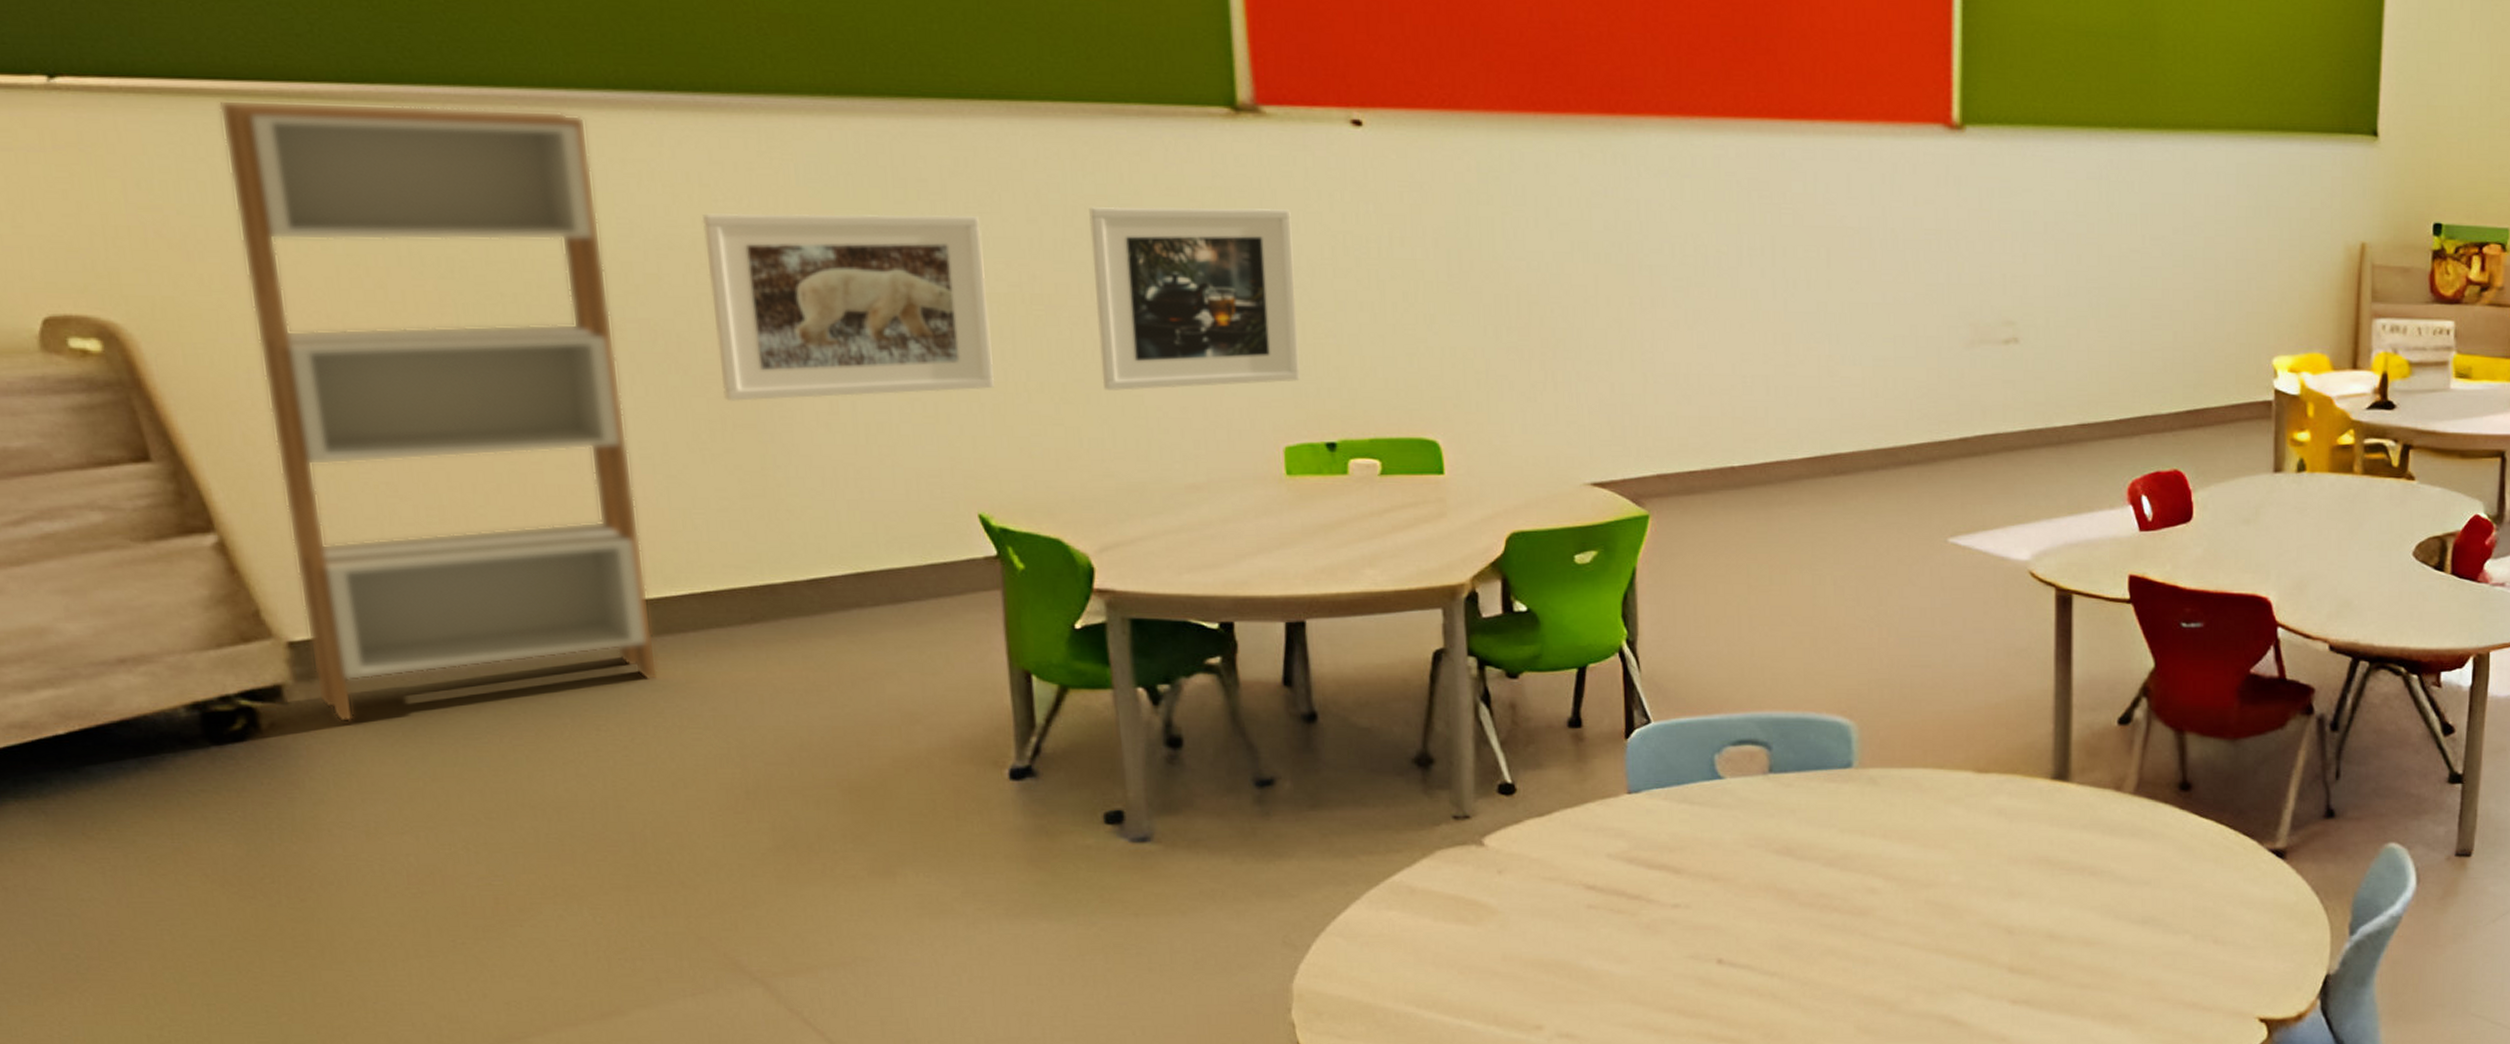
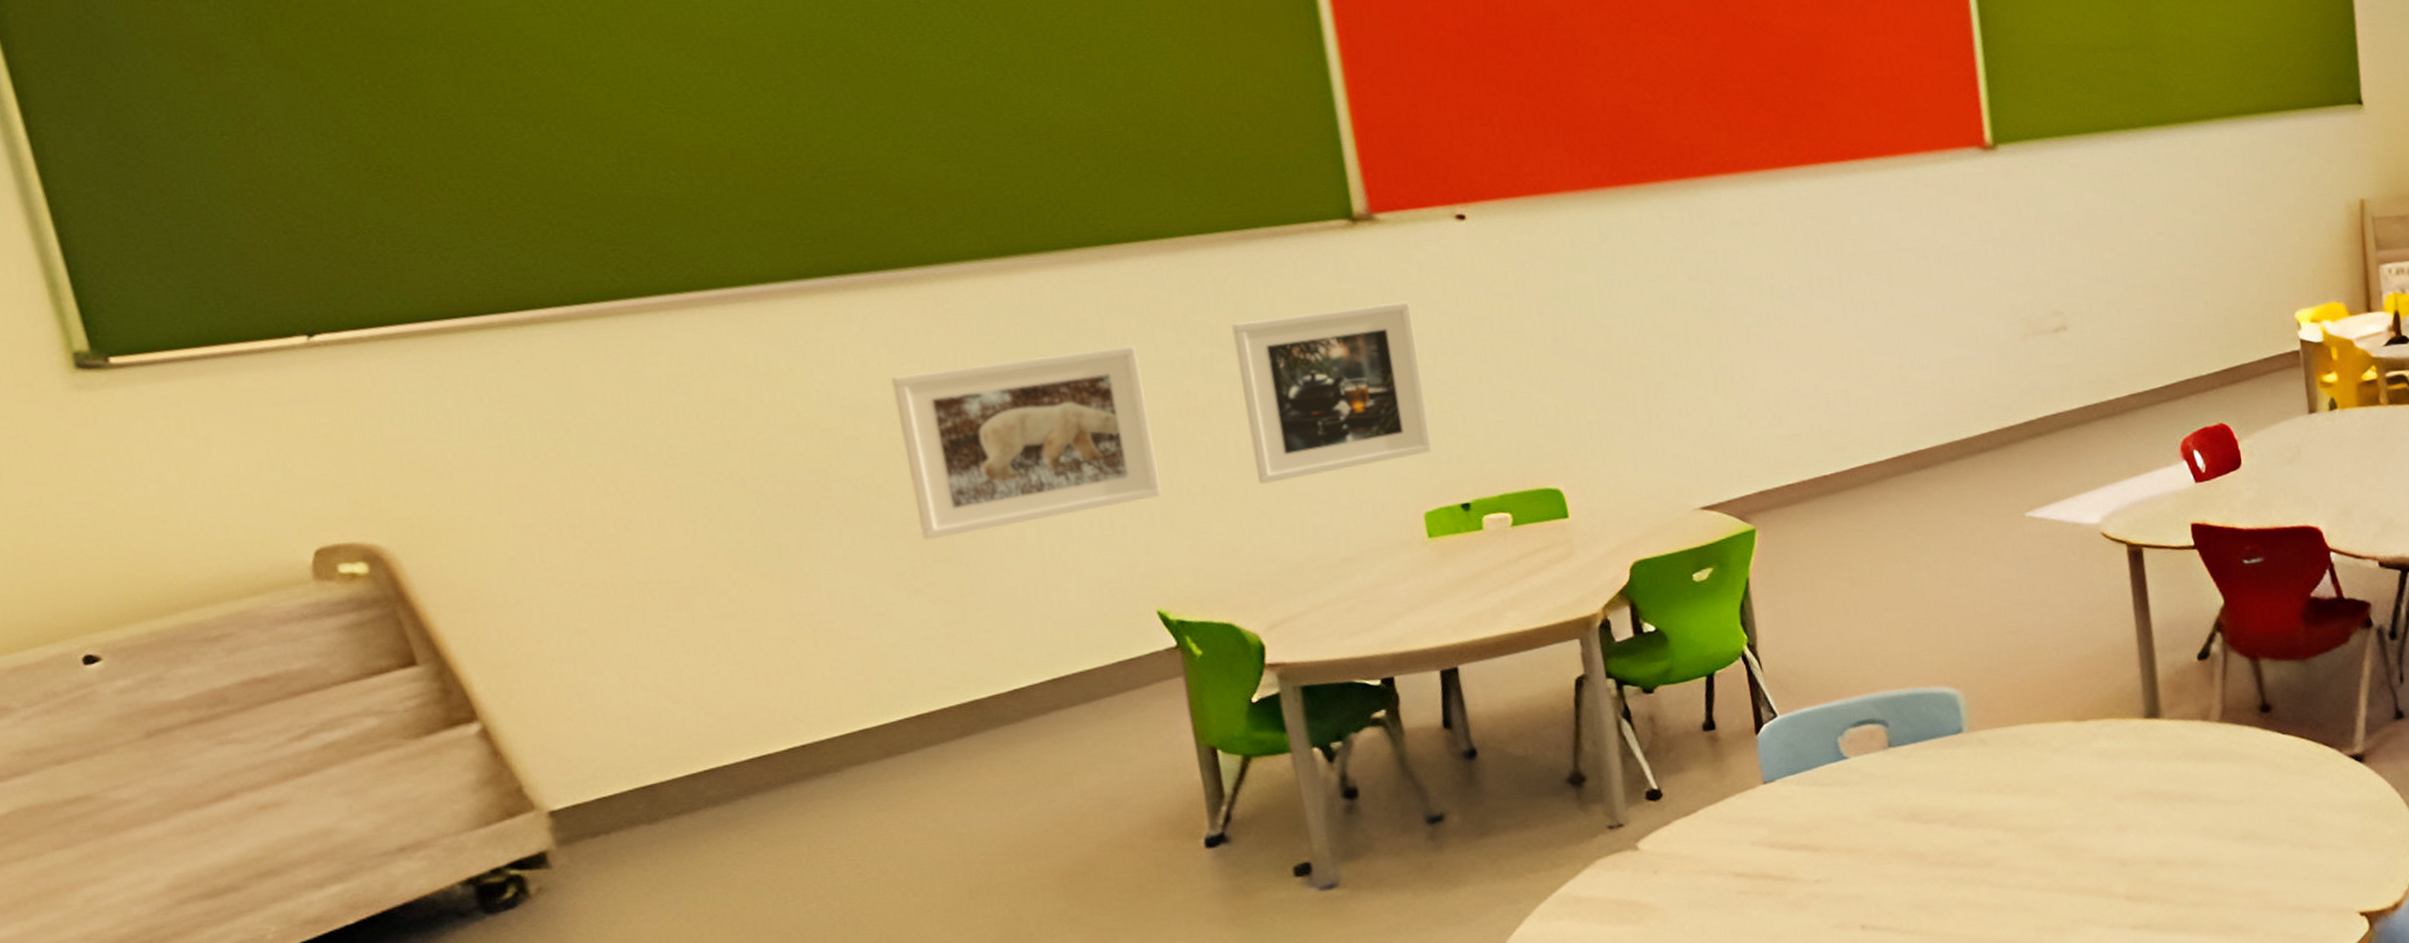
shelving unit: present [219,99,658,723] -> none [459,304,883,878]

